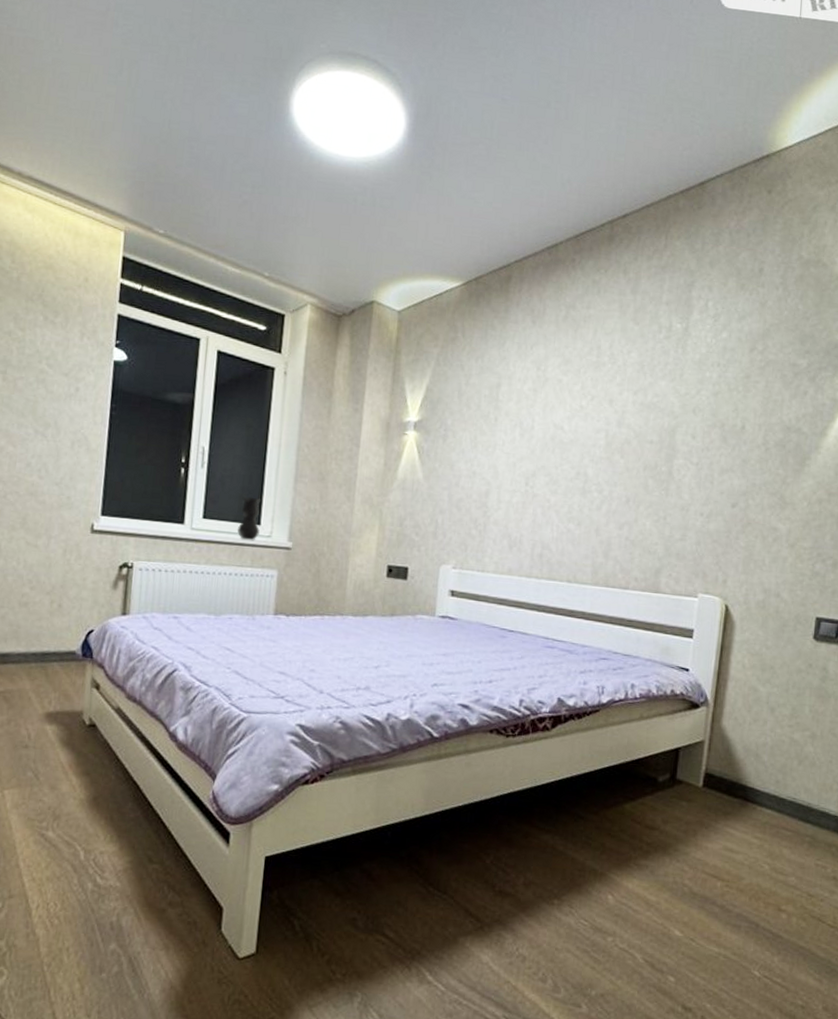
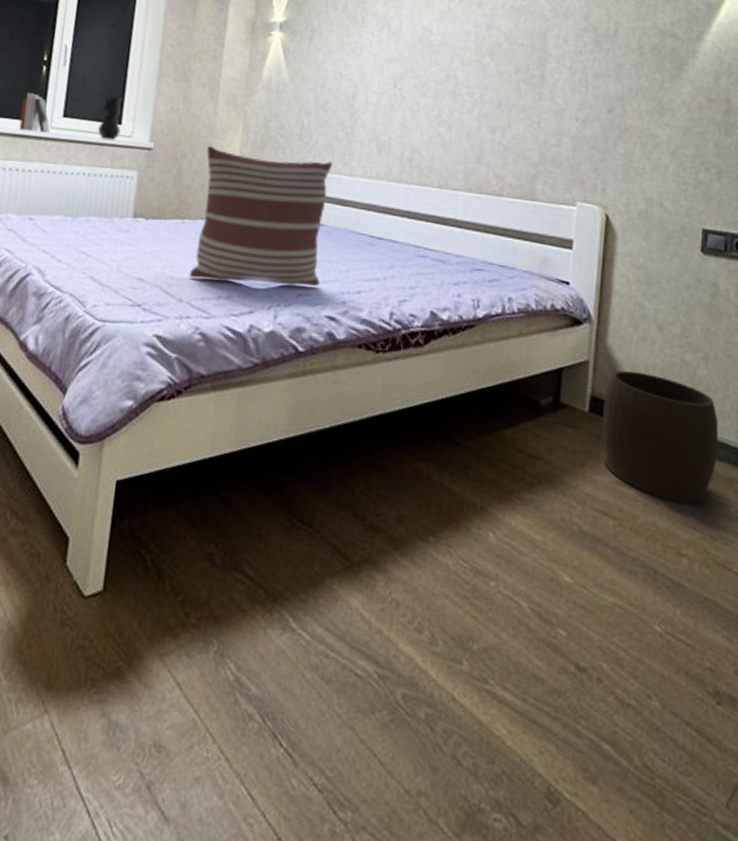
books: none [160,495,191,534] -> present [19,93,50,133]
pillow: none [329,544,466,677] -> present [189,145,333,286]
woven basket: none [714,749,821,867] -> present [602,370,719,505]

